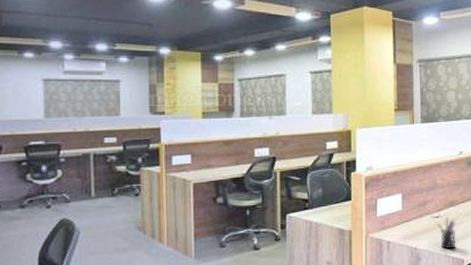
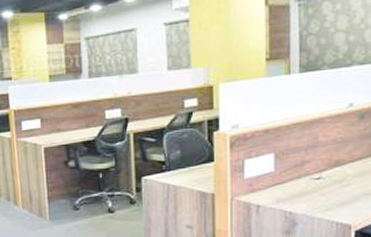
pen holder: present [437,217,456,249] -> none [318,179,342,214]

